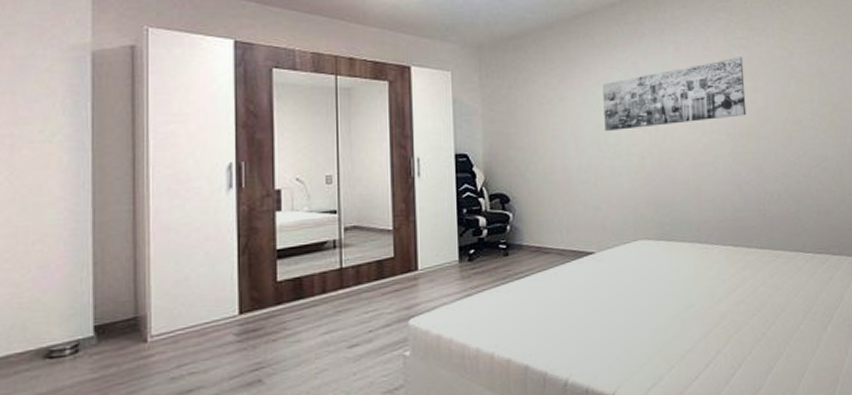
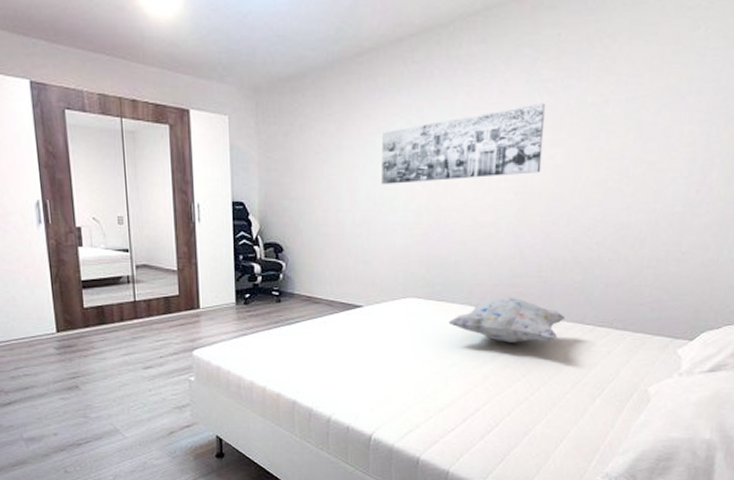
decorative pillow: none [680,231,788,278] -> present [448,297,566,343]

